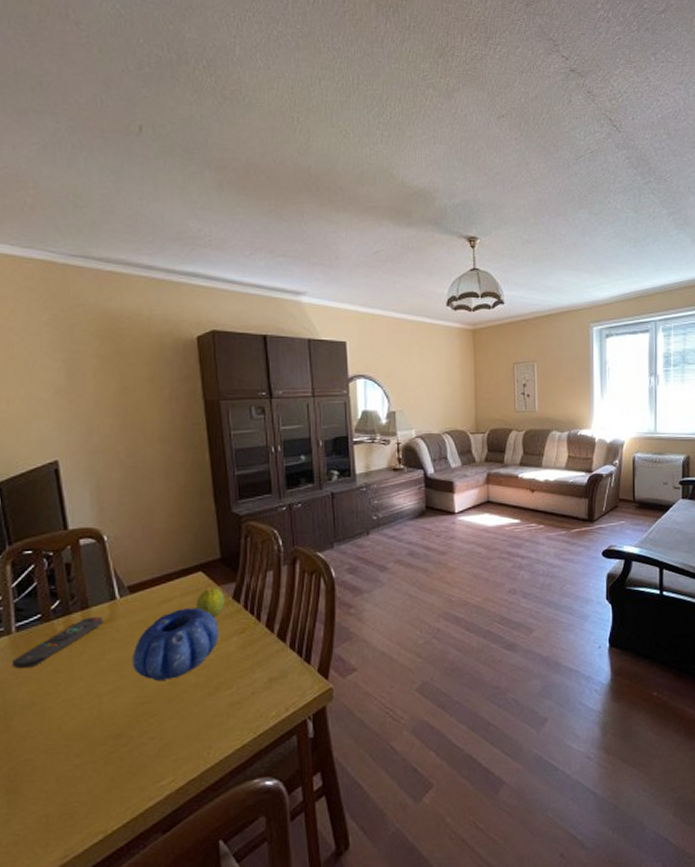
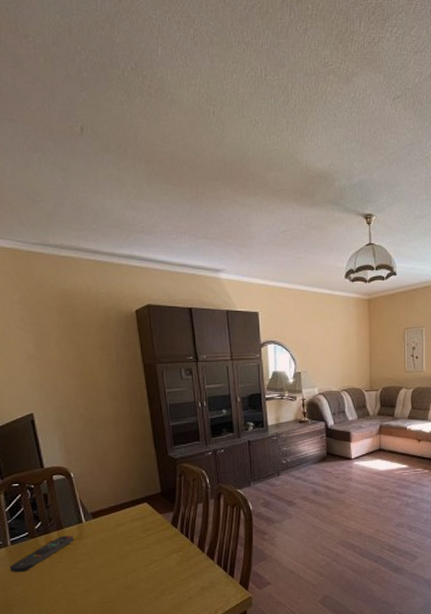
decorative bowl: present [132,608,220,681] -> none [97,531,162,586]
fruit: present [196,587,226,617] -> none [143,515,166,539]

